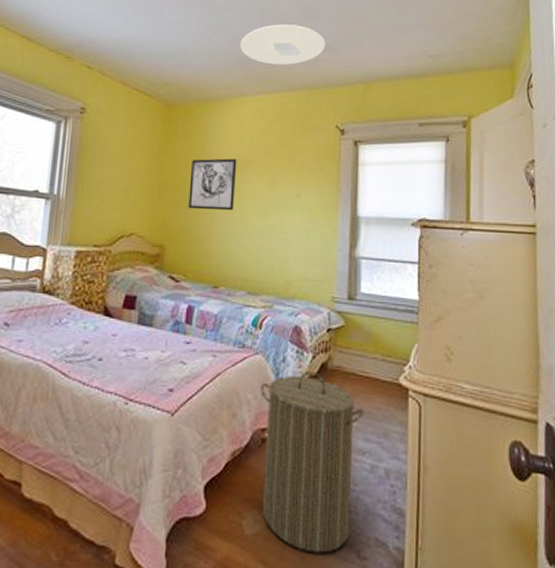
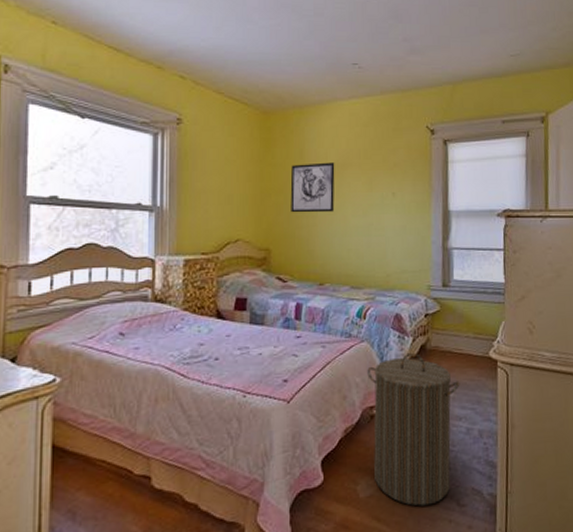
ceiling light: present [240,24,326,65] -> none [332,27,414,69]

